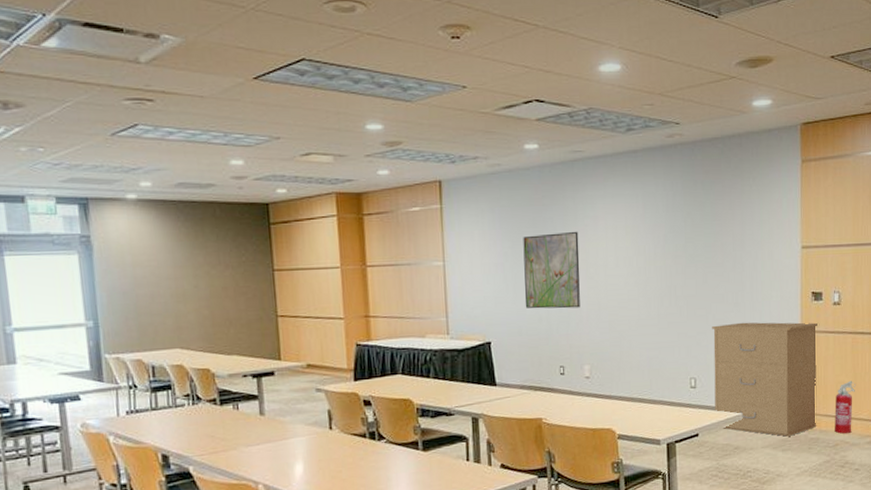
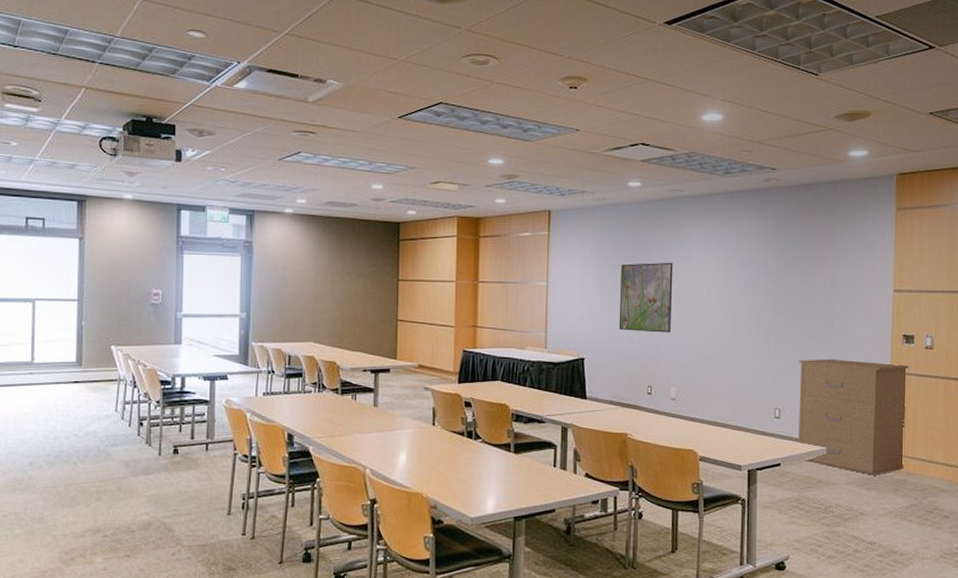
fire extinguisher: present [835,380,856,434] -> none [923,425,948,478]

